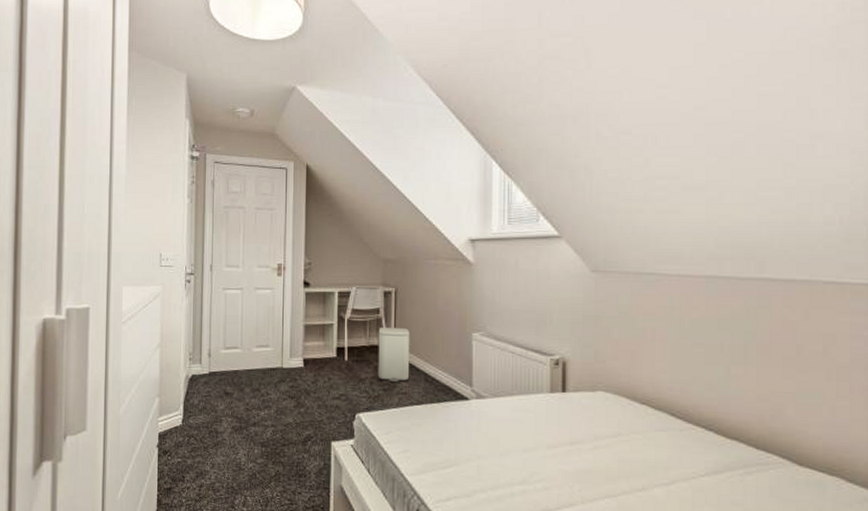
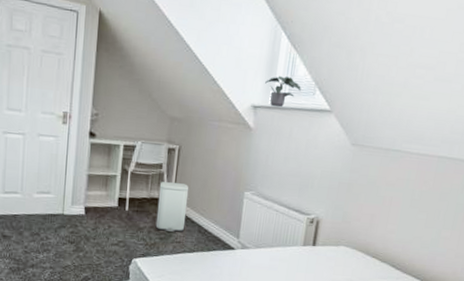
potted plant: none [481,206,522,238] -> present [265,76,301,108]

